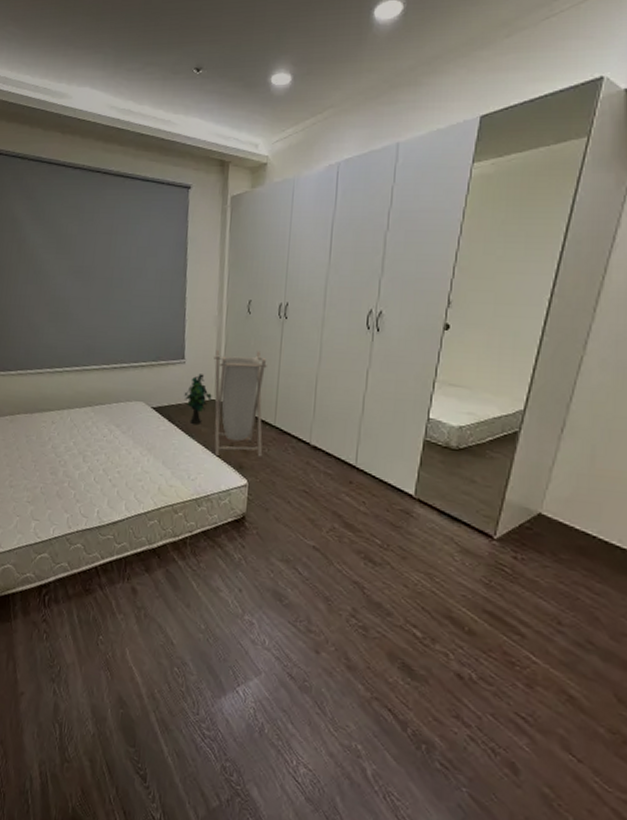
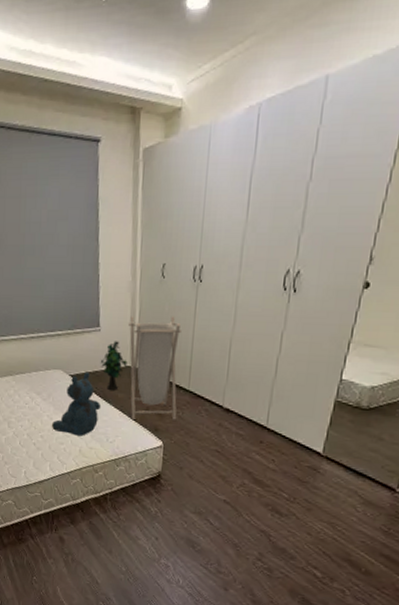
teddy bear: none [129,404,184,473] -> present [51,371,101,436]

